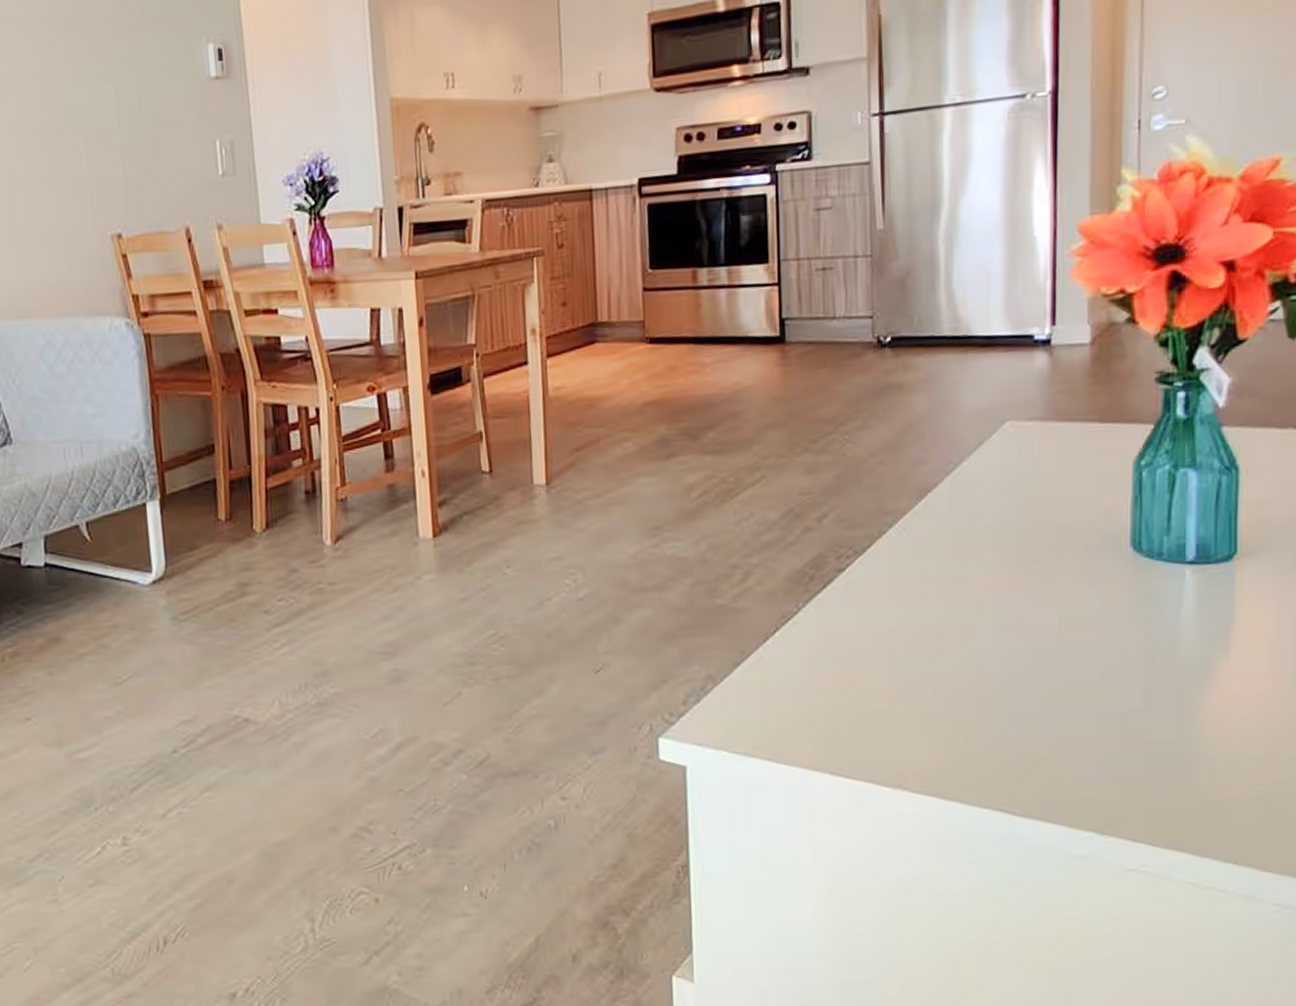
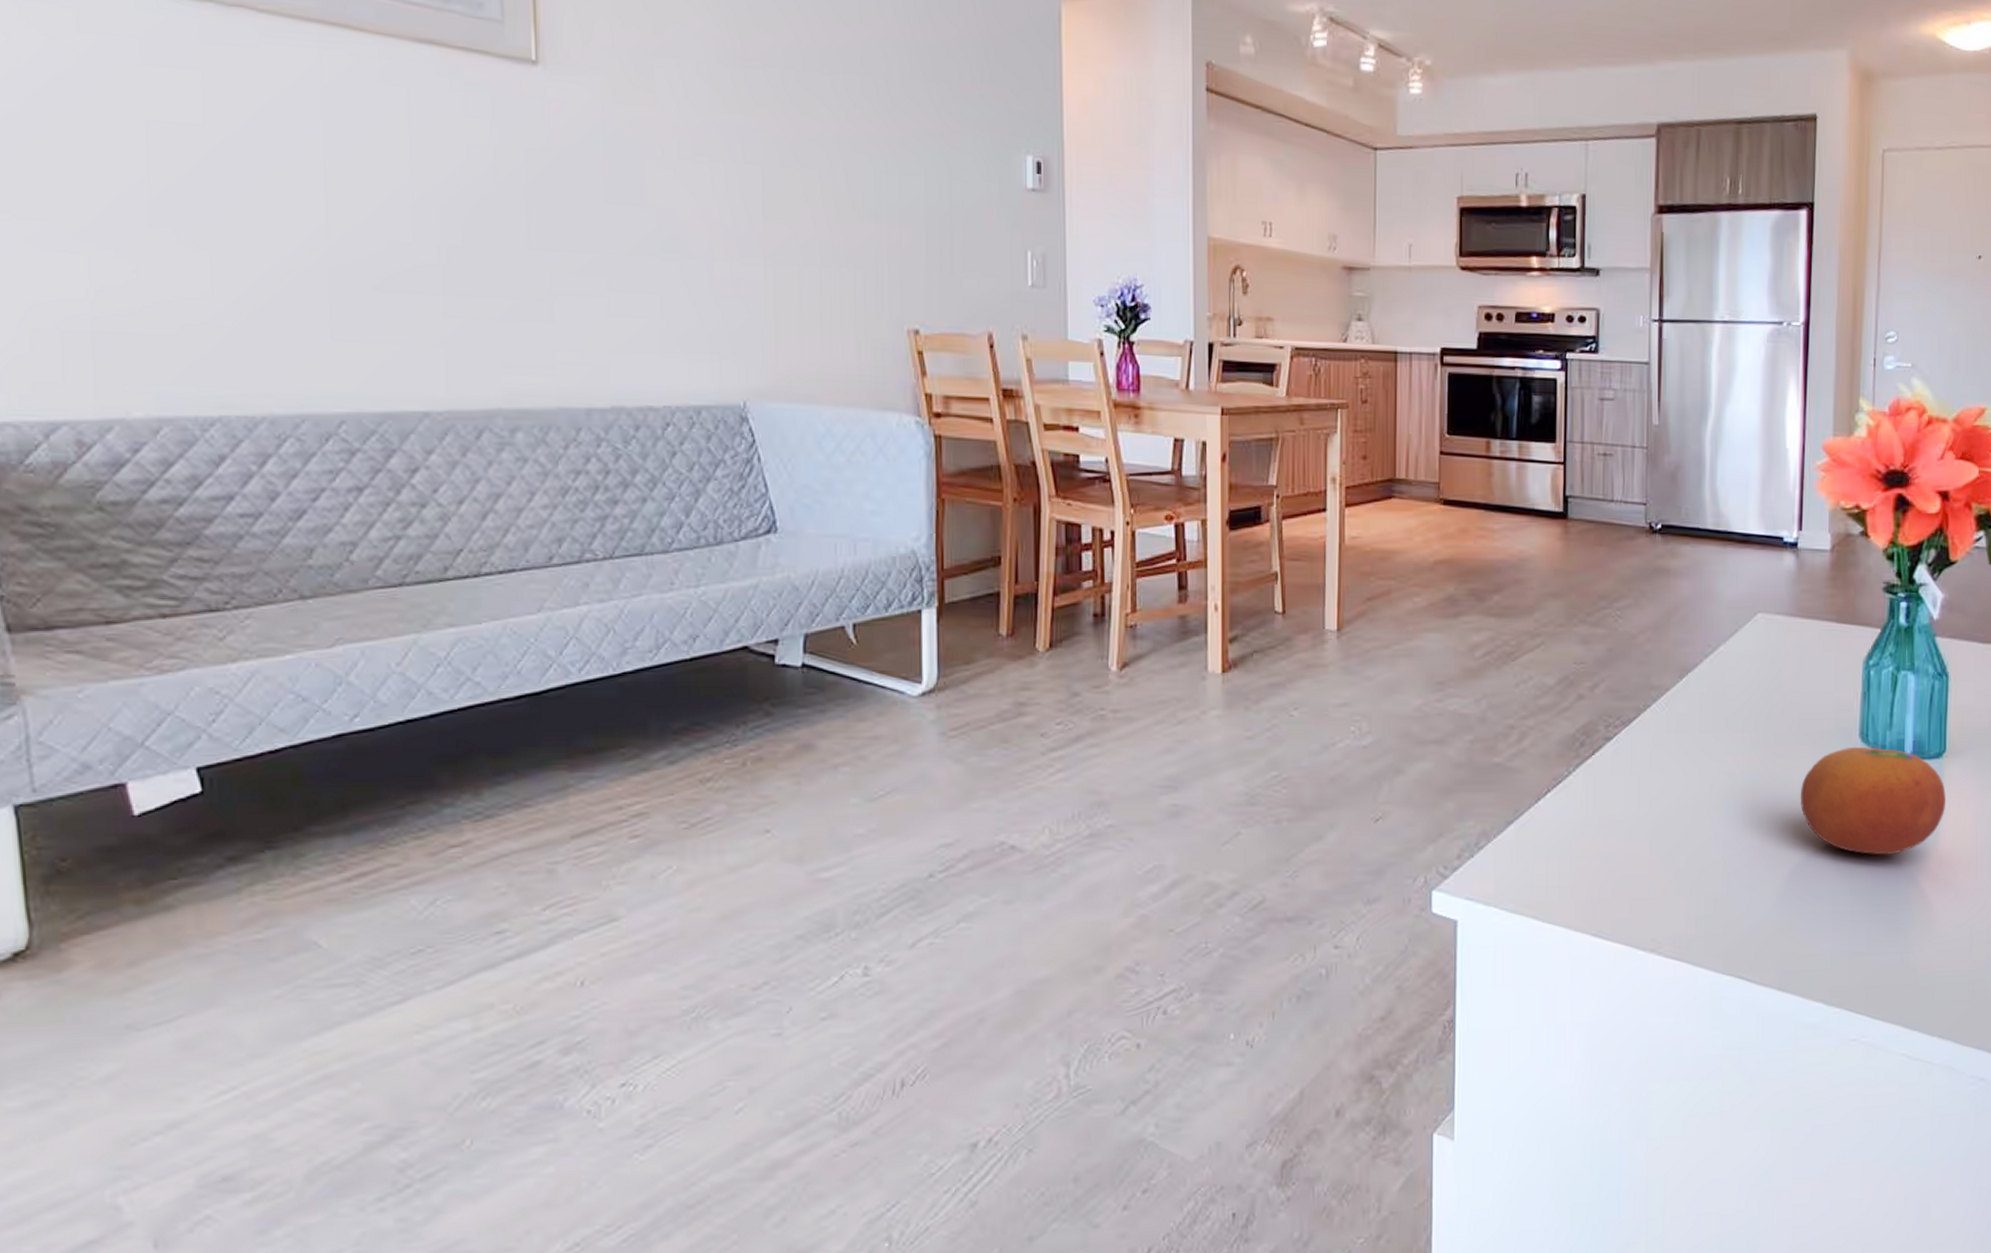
fruit: none [1061,555,1237,672] -> present [1800,746,1946,855]

